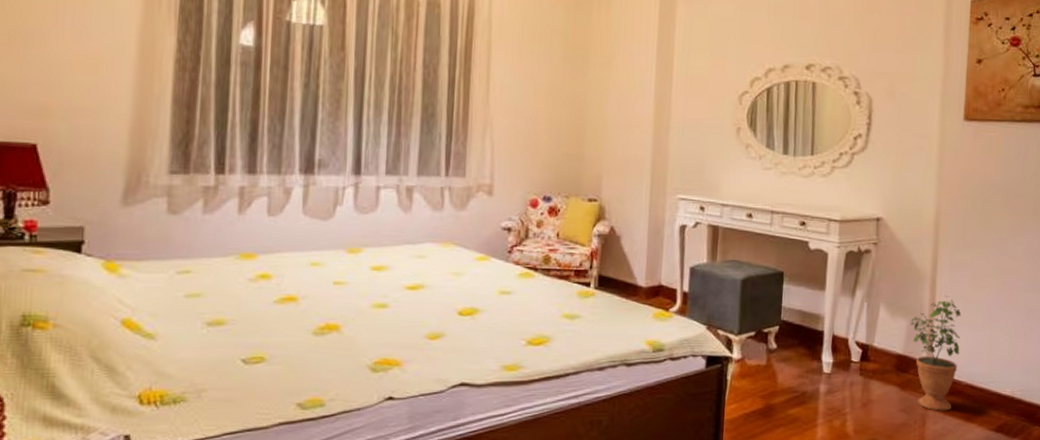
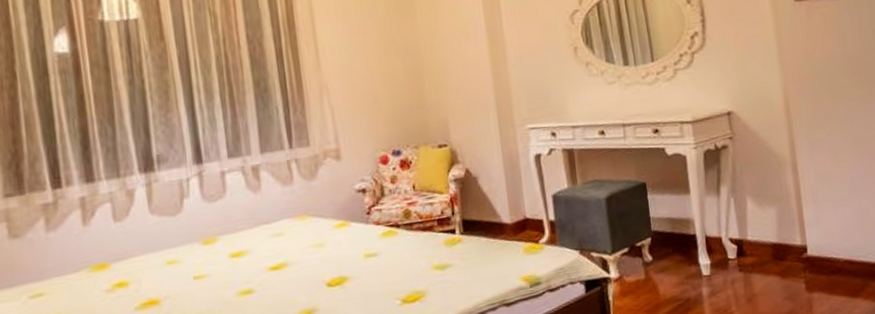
potted plant: present [910,295,961,411] -> none [779,176,835,293]

